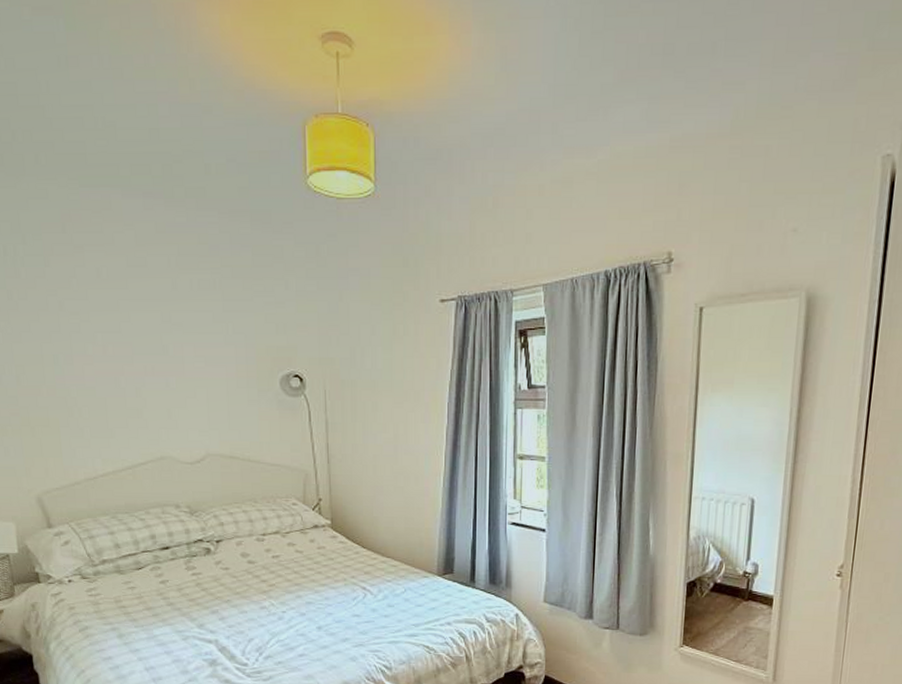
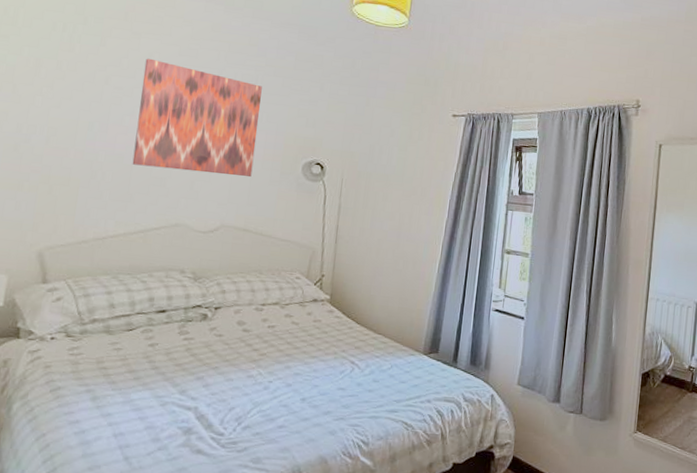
wall art: none [94,274,228,399] -> present [132,58,262,178]

